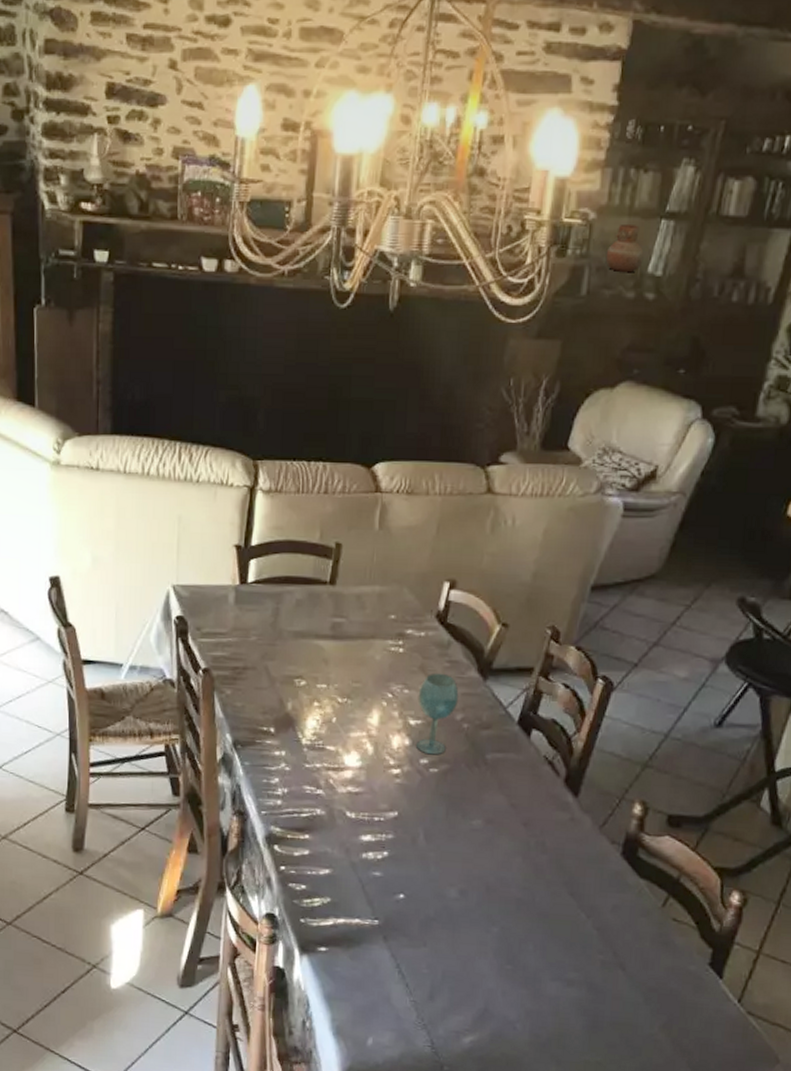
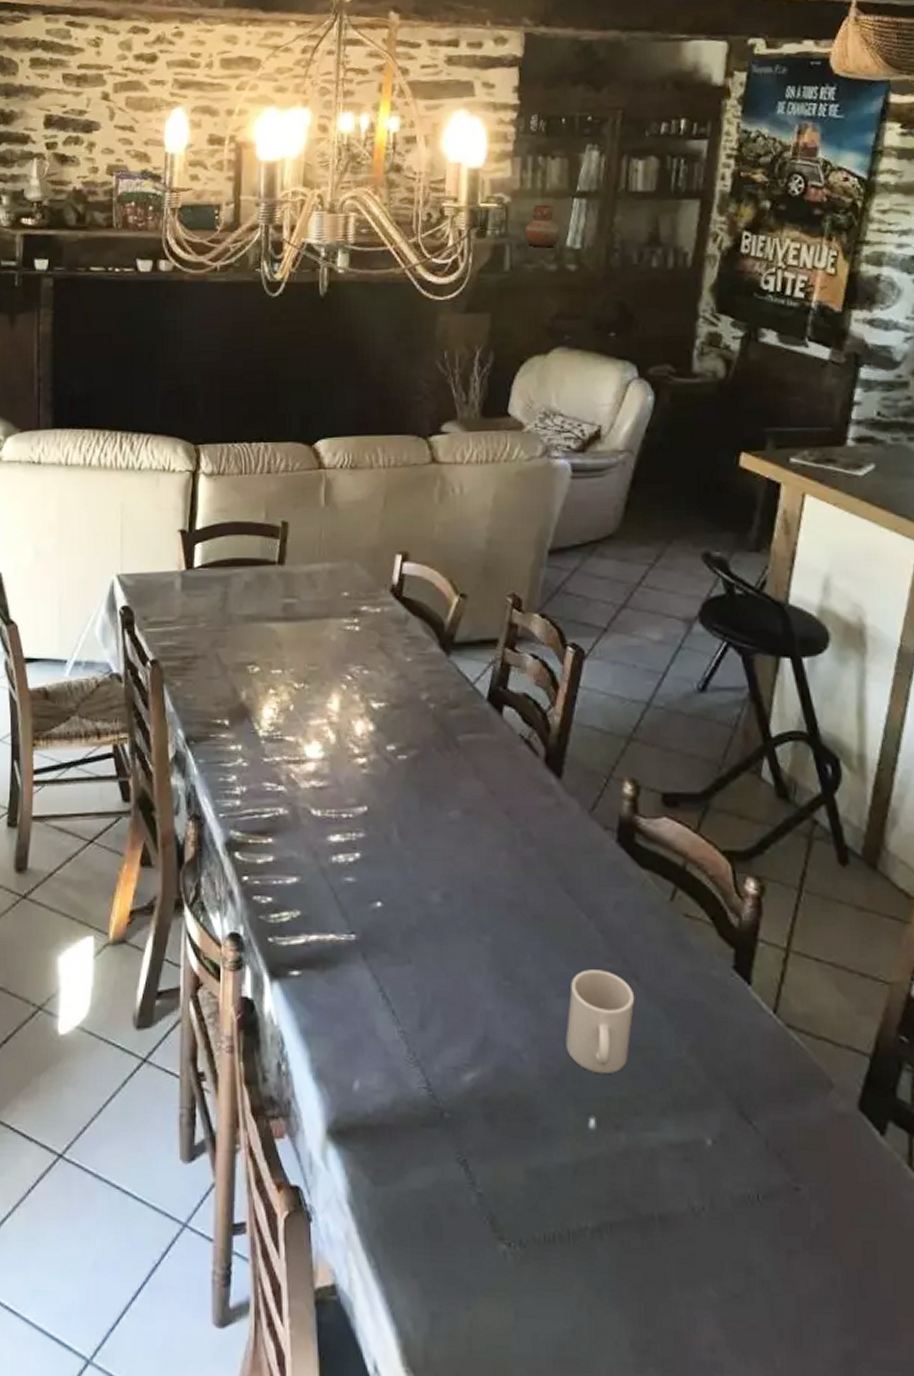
wine glass: present [416,673,459,755] -> none [378,650,422,740]
cup: none [554,959,620,1044] -> present [565,969,635,1075]

